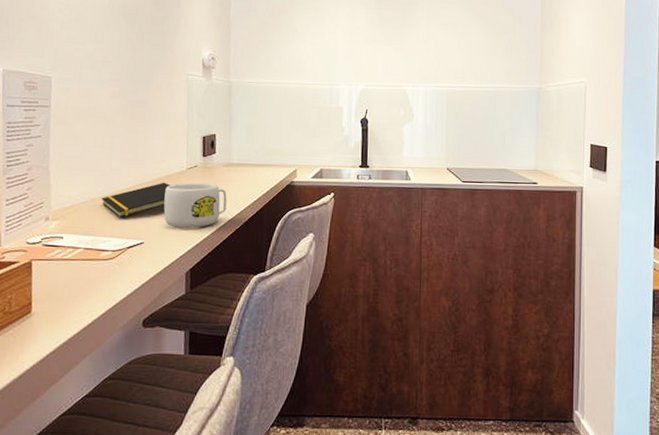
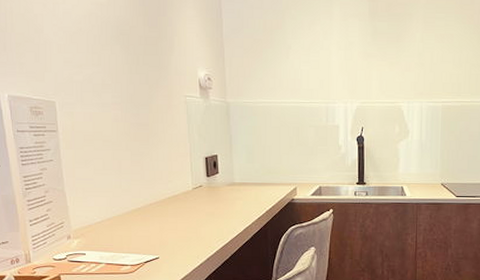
notepad: present [101,182,171,218] -> none [116,201,179,235]
mug: present [163,182,227,228] -> none [174,201,233,244]

